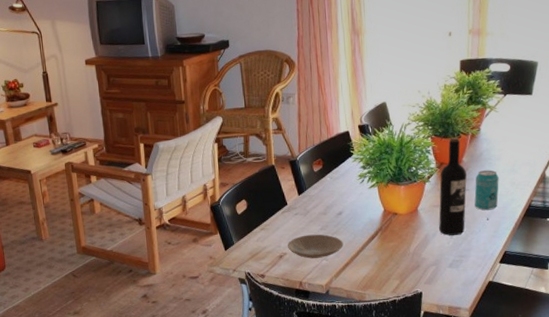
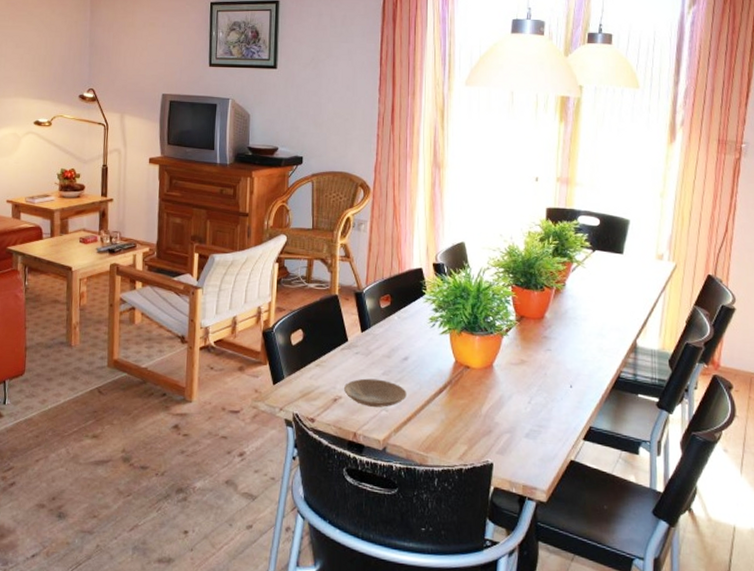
wine bottle: present [439,137,467,236] -> none [516,290,549,401]
beverage can: present [474,170,499,211] -> none [557,330,585,377]

